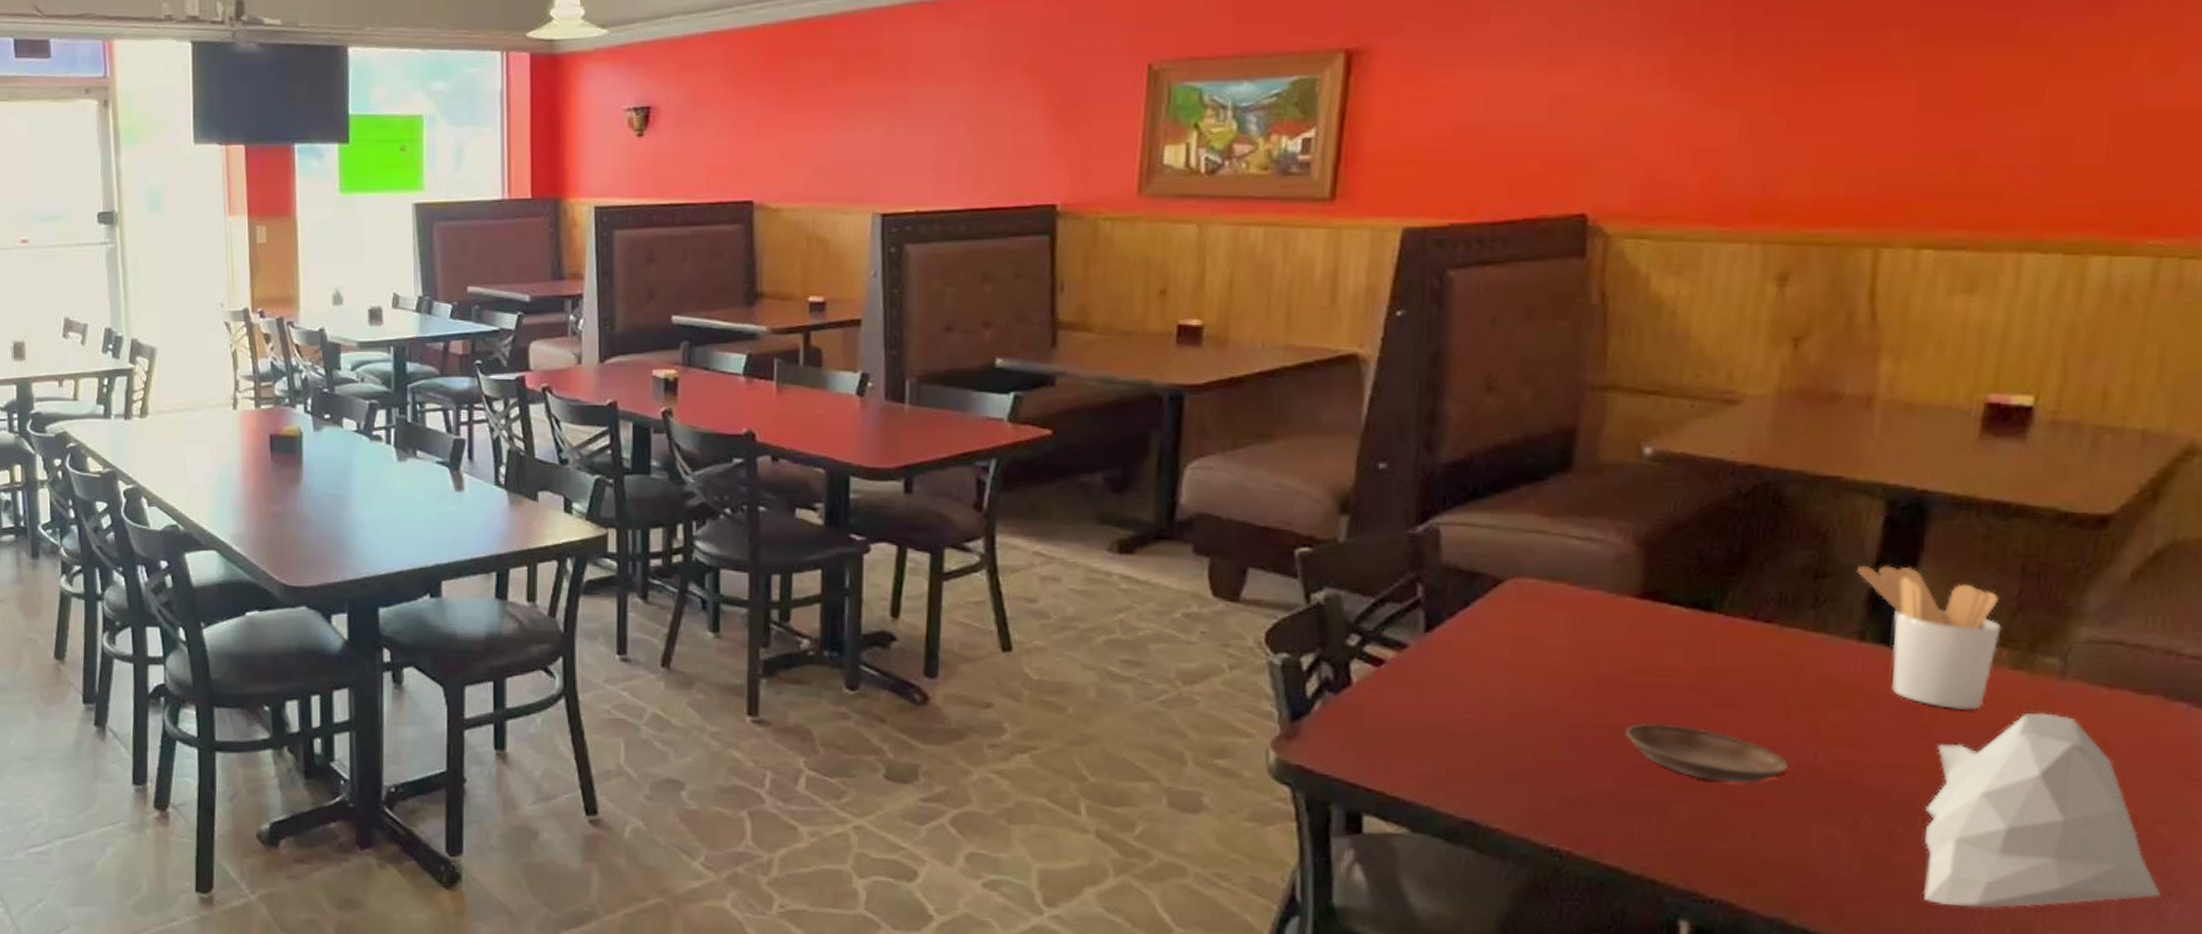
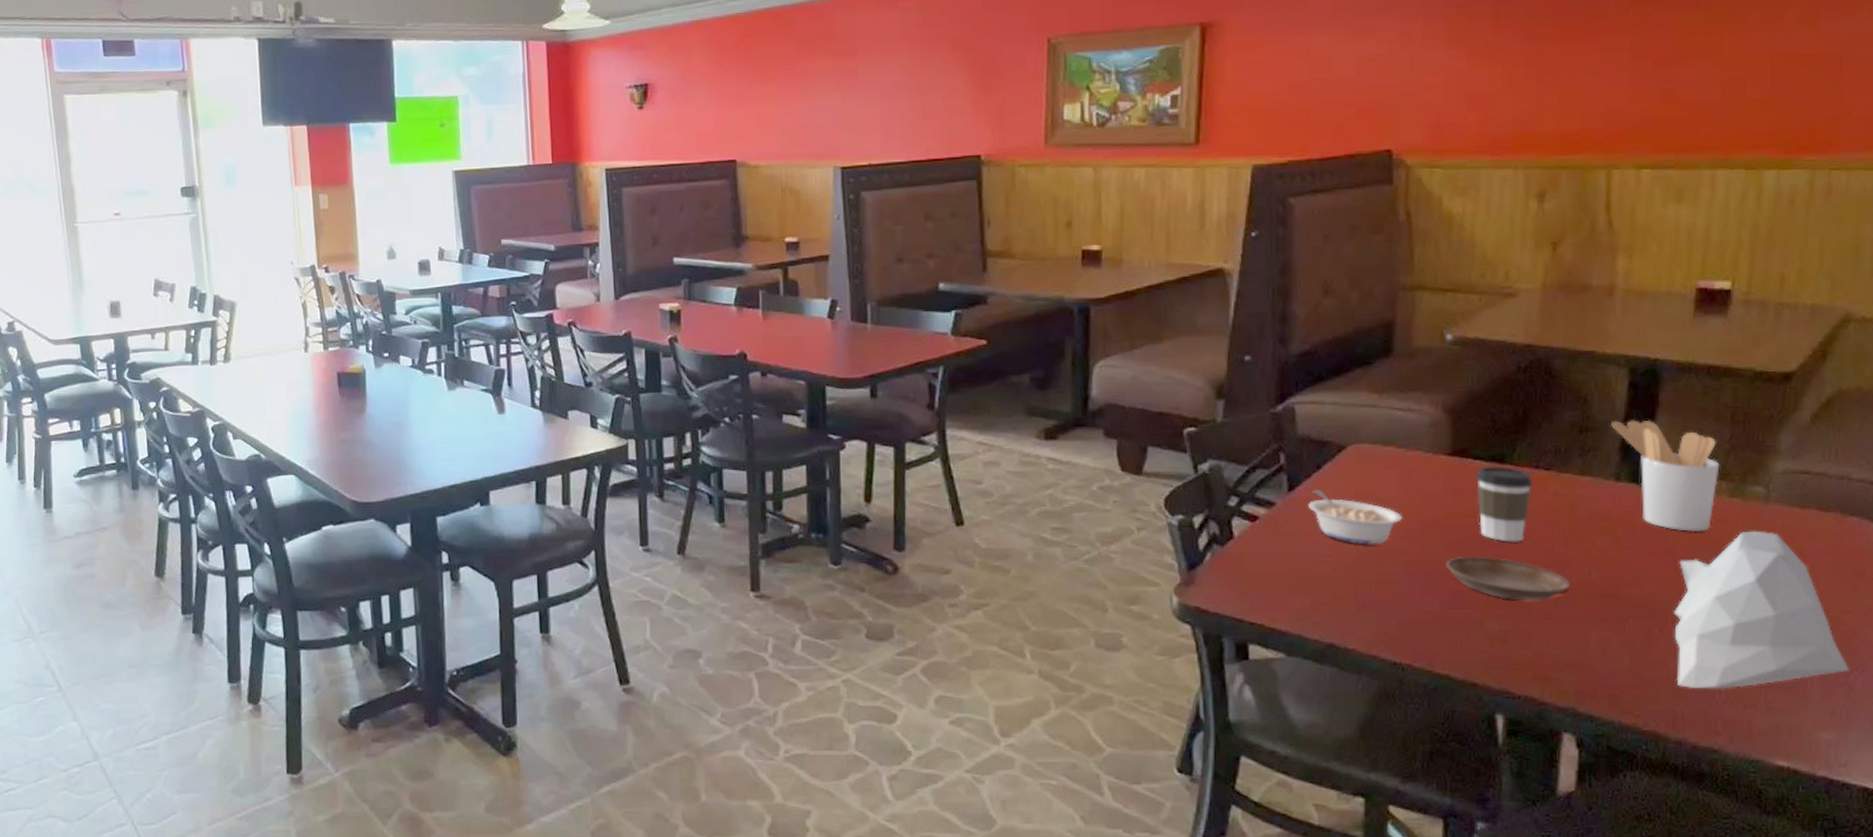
legume: none [1450,632,1572,703] -> present [1308,490,1403,545]
coffee cup: none [1672,613,1749,710] -> present [1476,466,1534,542]

